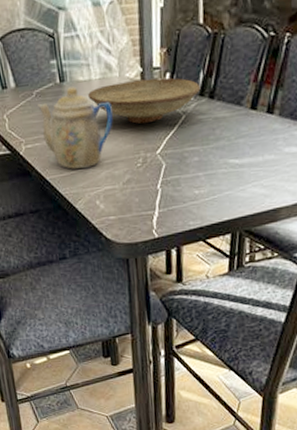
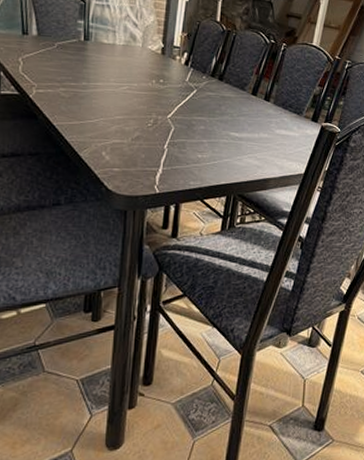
teapot: present [38,86,113,169] -> none [57,46,131,120]
decorative bowl: present [88,77,201,125] -> none [110,51,213,91]

